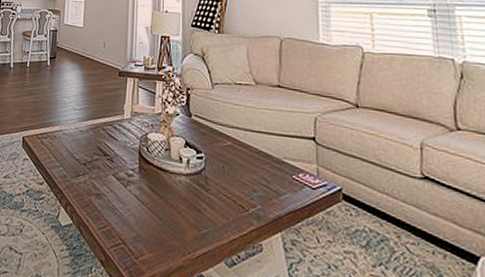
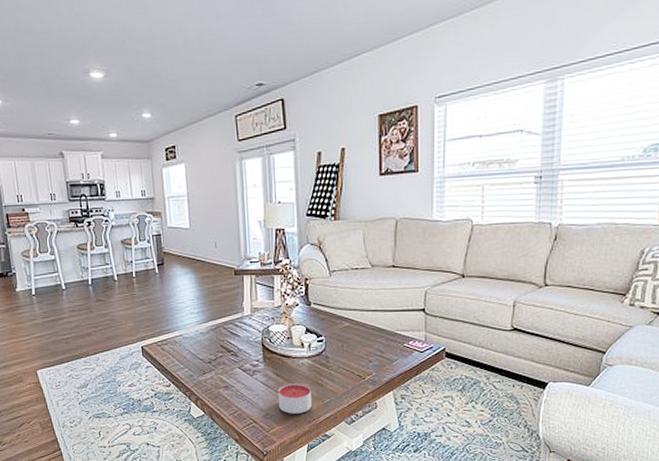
candle: none [151,202,187,243] -> present [278,383,311,414]

